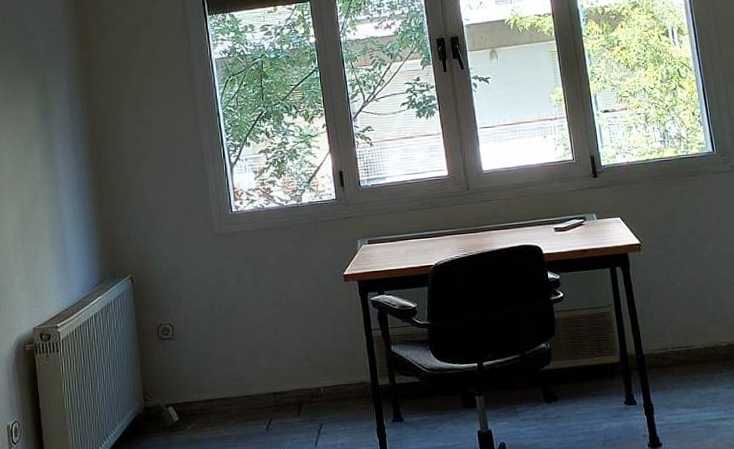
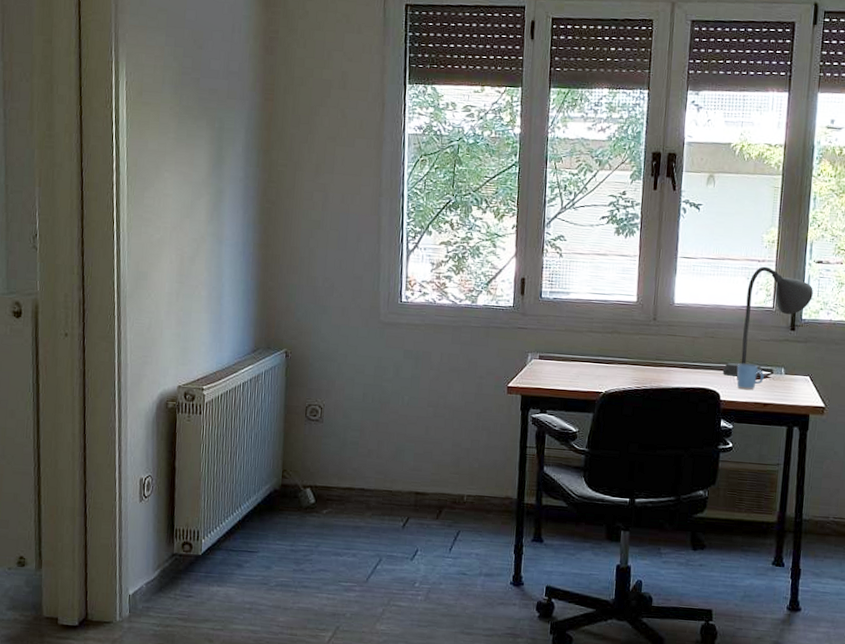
desk lamp: none [539,123,607,230] -> present [722,266,813,377]
mug: none [551,214,579,240] -> present [736,363,764,390]

